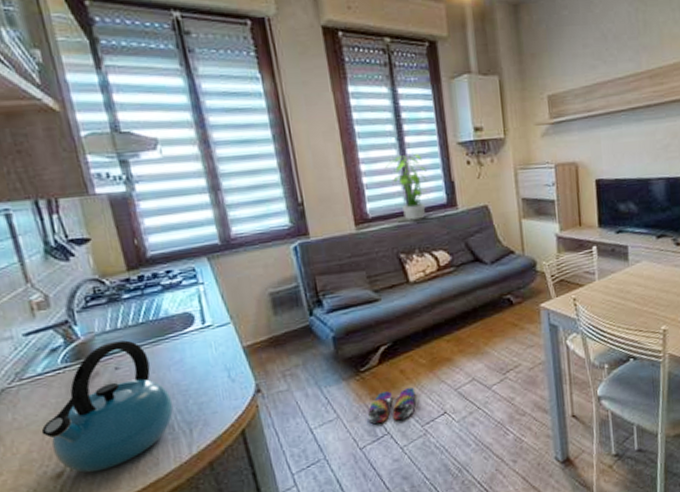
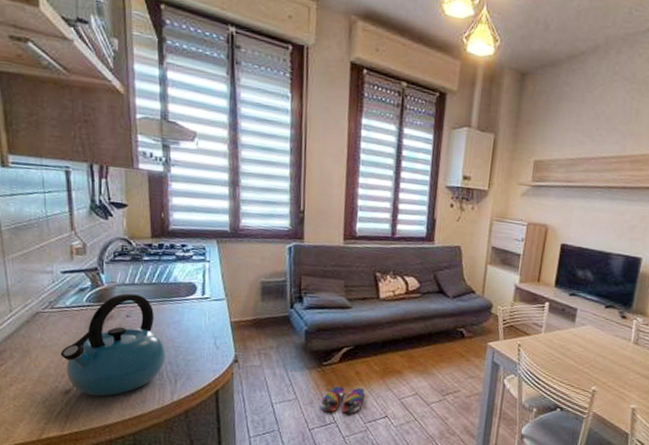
potted plant: present [385,154,429,220] -> none [379,187,414,246]

